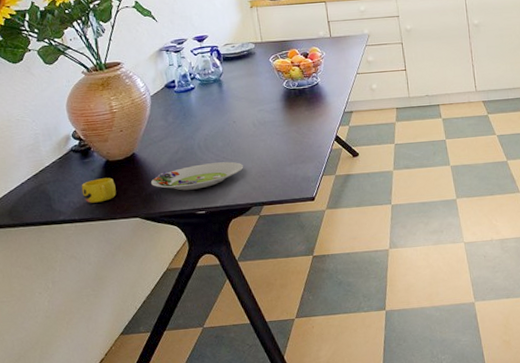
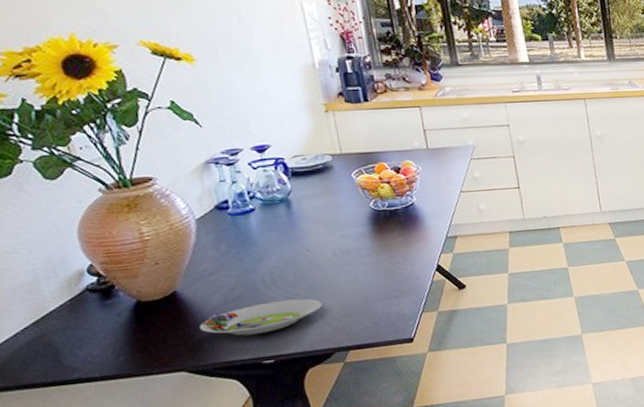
cup: present [81,177,116,203] -> none [102,322,152,356]

